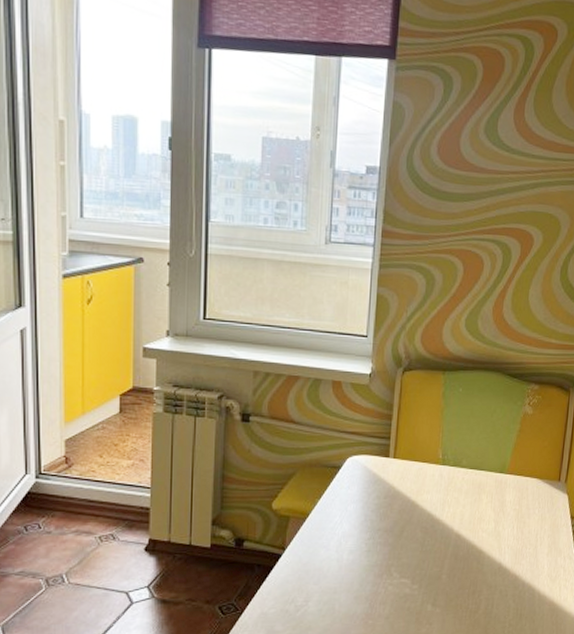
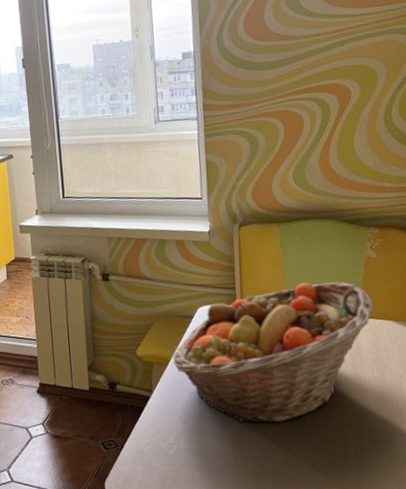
fruit basket: none [312,435,522,582] -> present [173,282,373,423]

